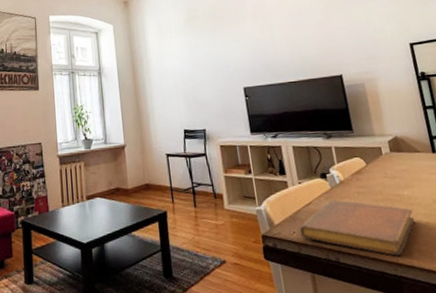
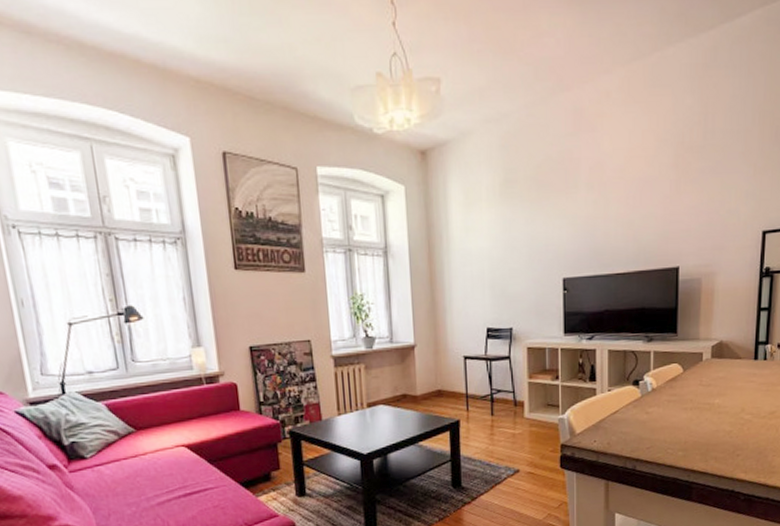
notebook: present [299,200,415,256] -> none [601,408,719,463]

